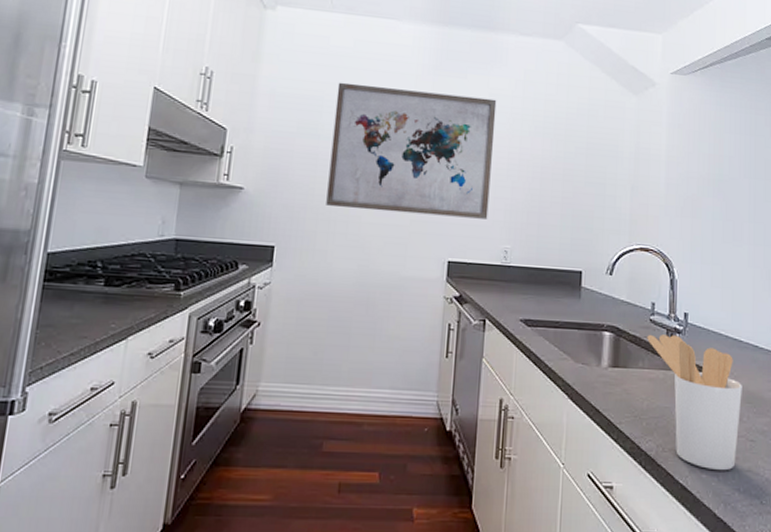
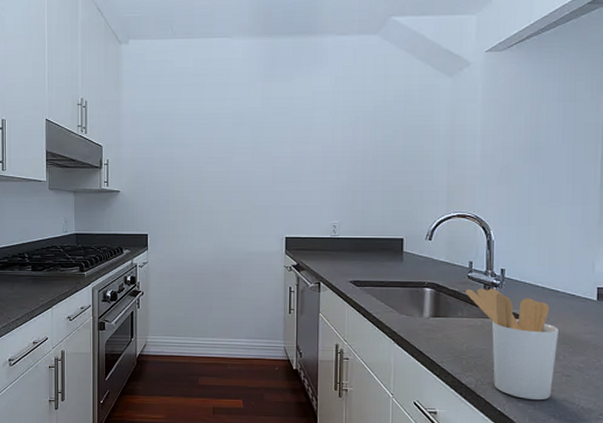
wall art: present [326,82,497,219] -> none [184,96,319,201]

